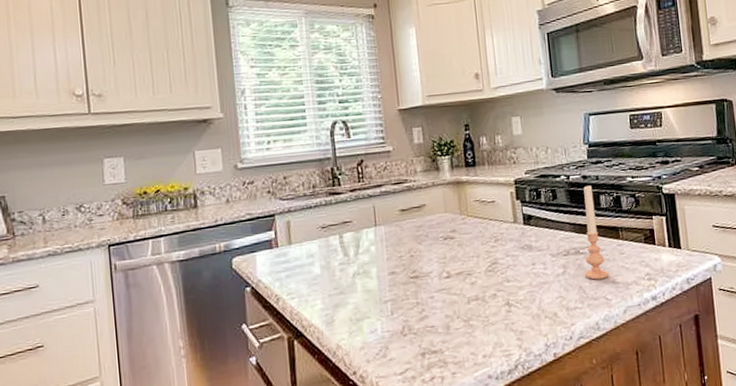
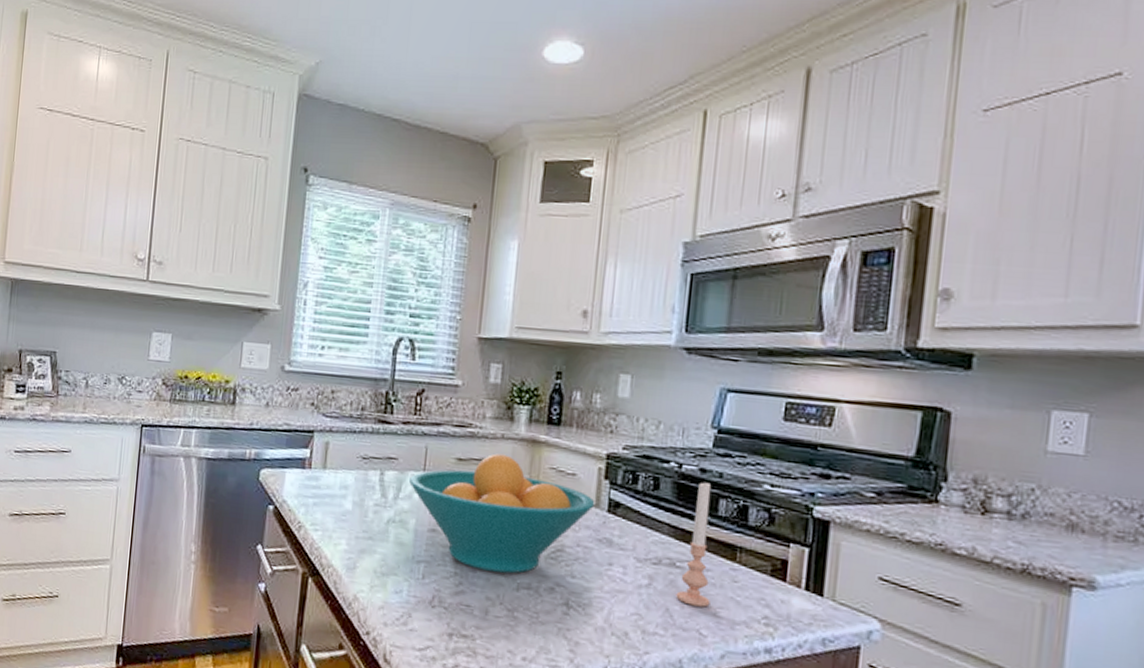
fruit bowl: none [365,198,513,295] -> present [409,453,595,574]

